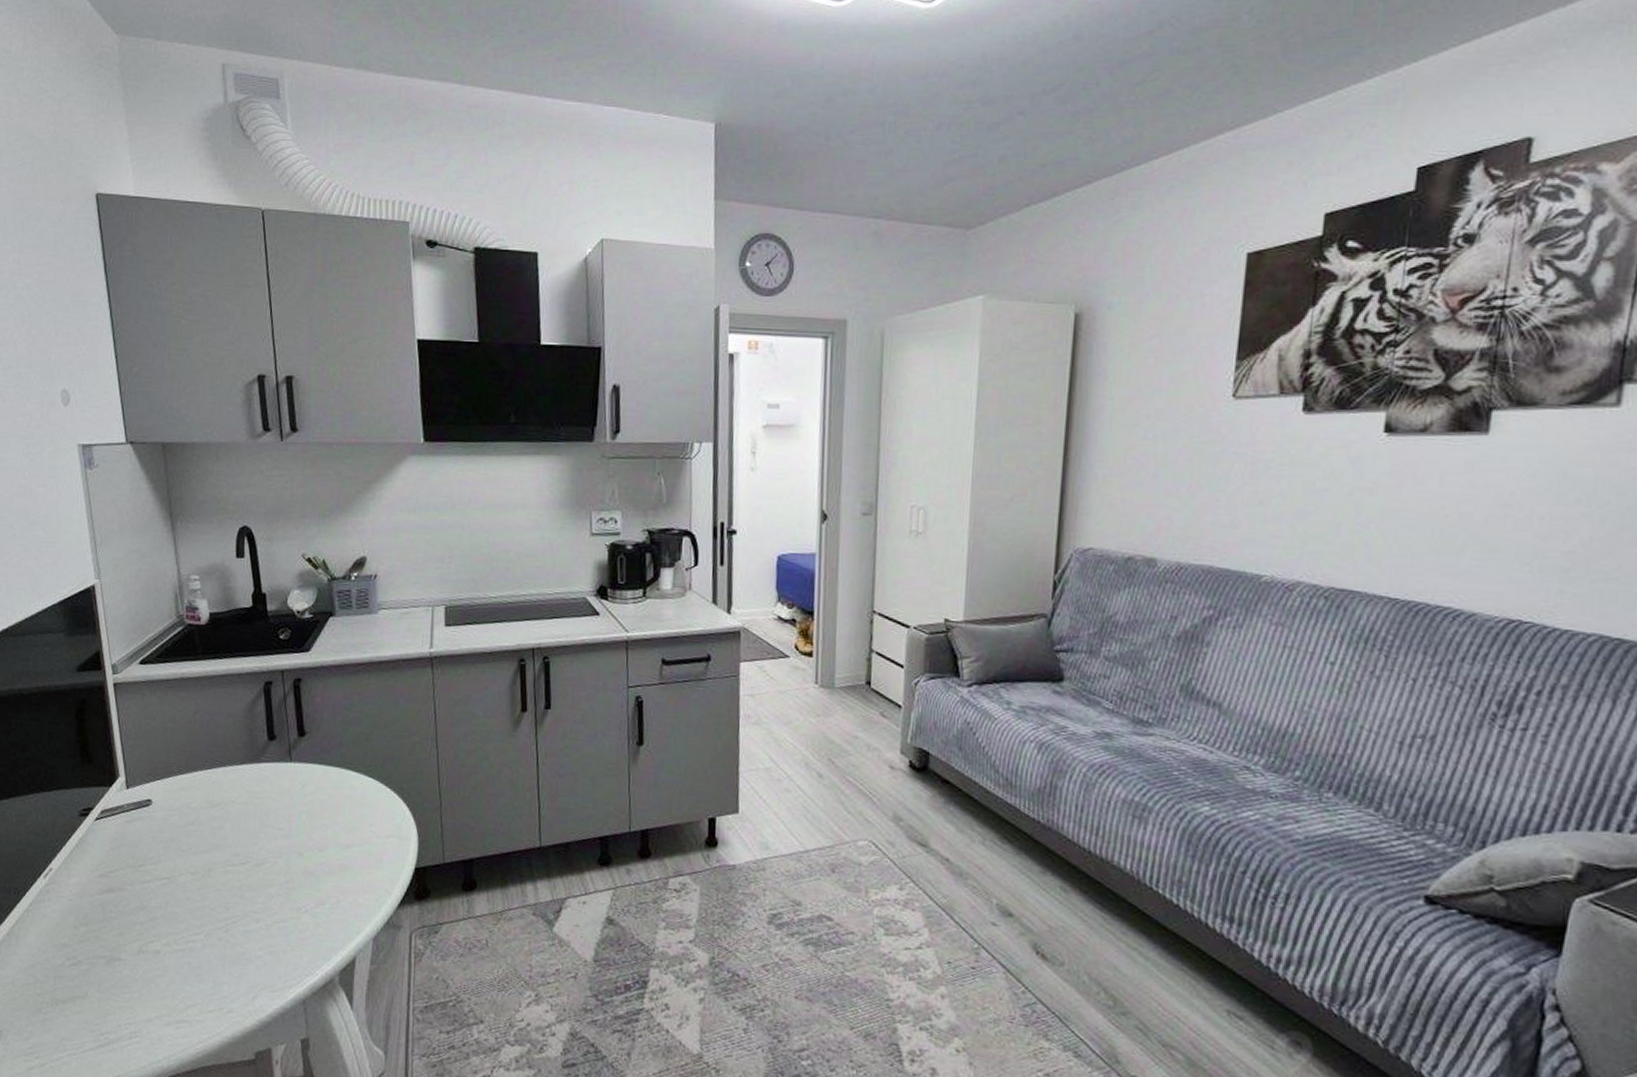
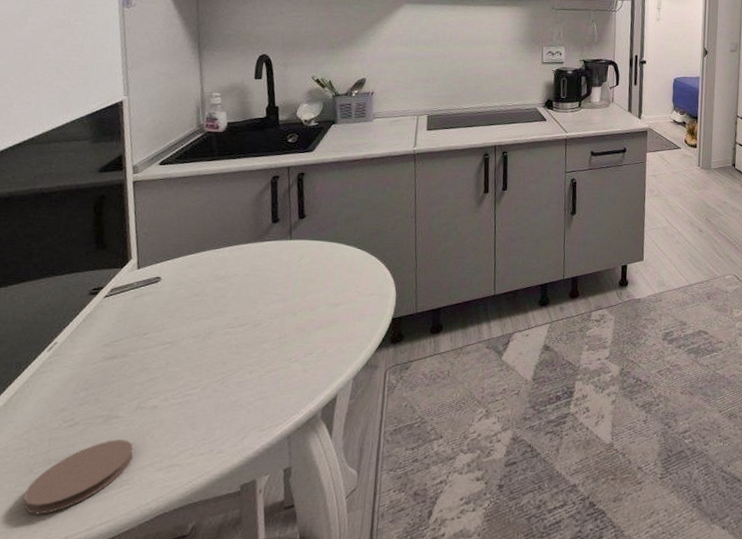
coaster: none [35,984,140,1059] -> present [23,440,134,515]

